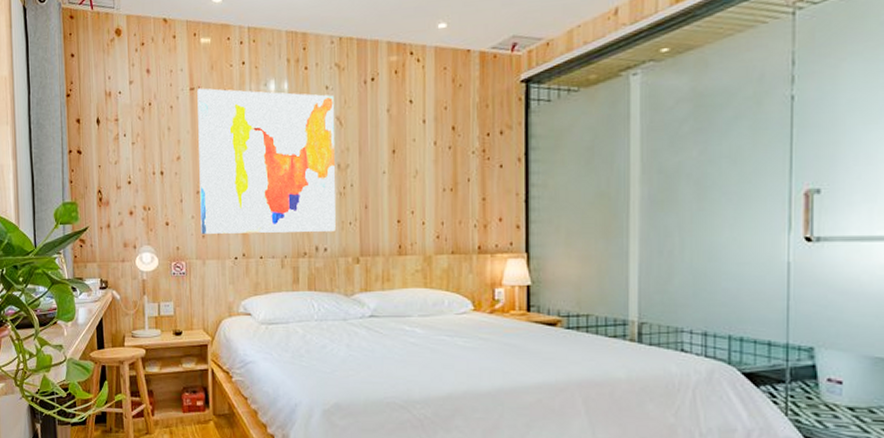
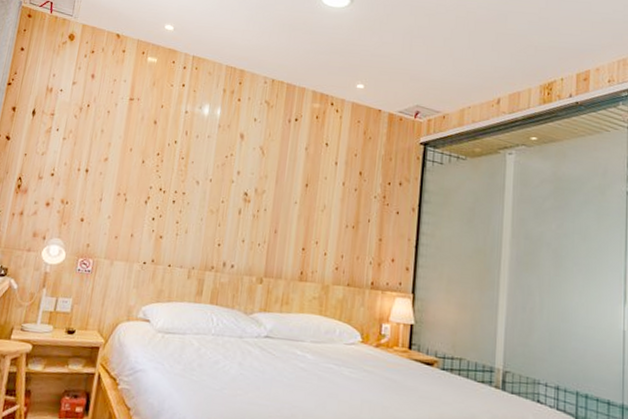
wall art: present [197,88,337,234] -> none [114,100,261,251]

